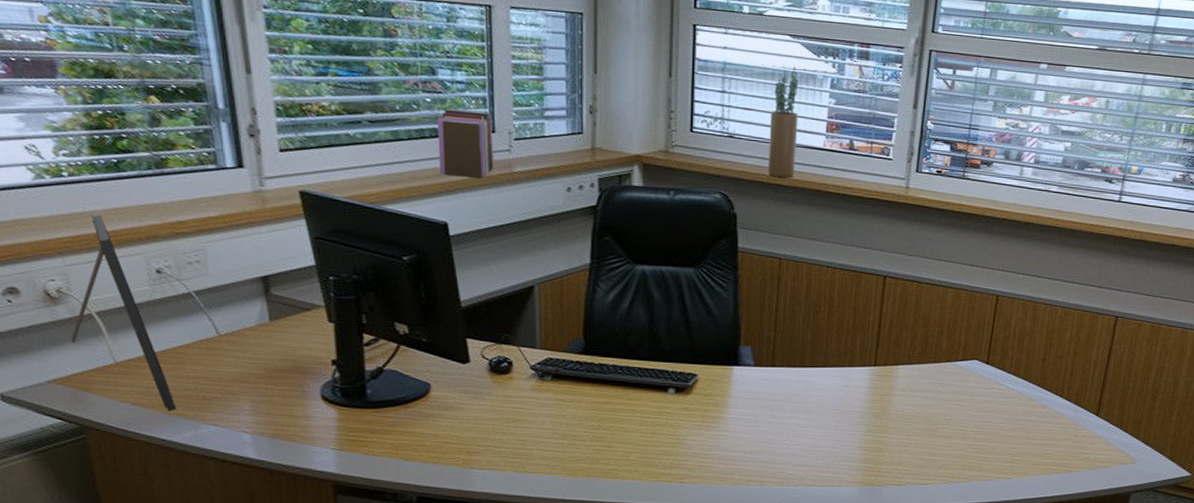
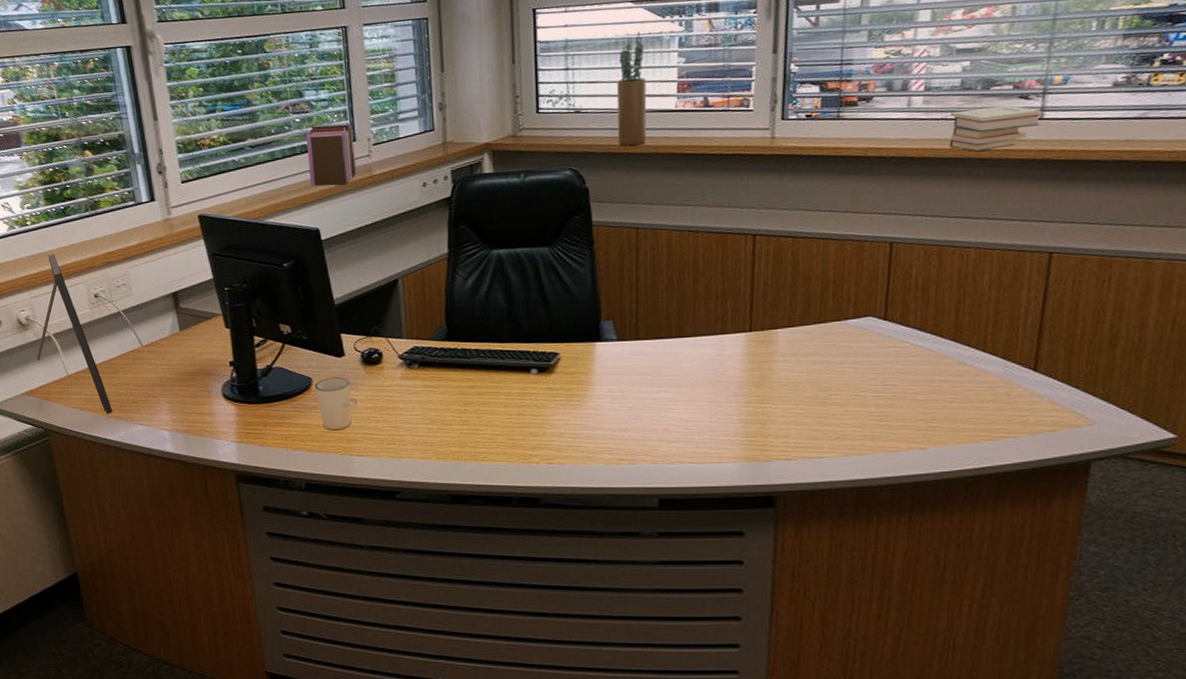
cup: none [433,385,482,442] -> present [315,377,358,431]
books: none [1049,185,1121,224] -> present [949,105,1042,152]

